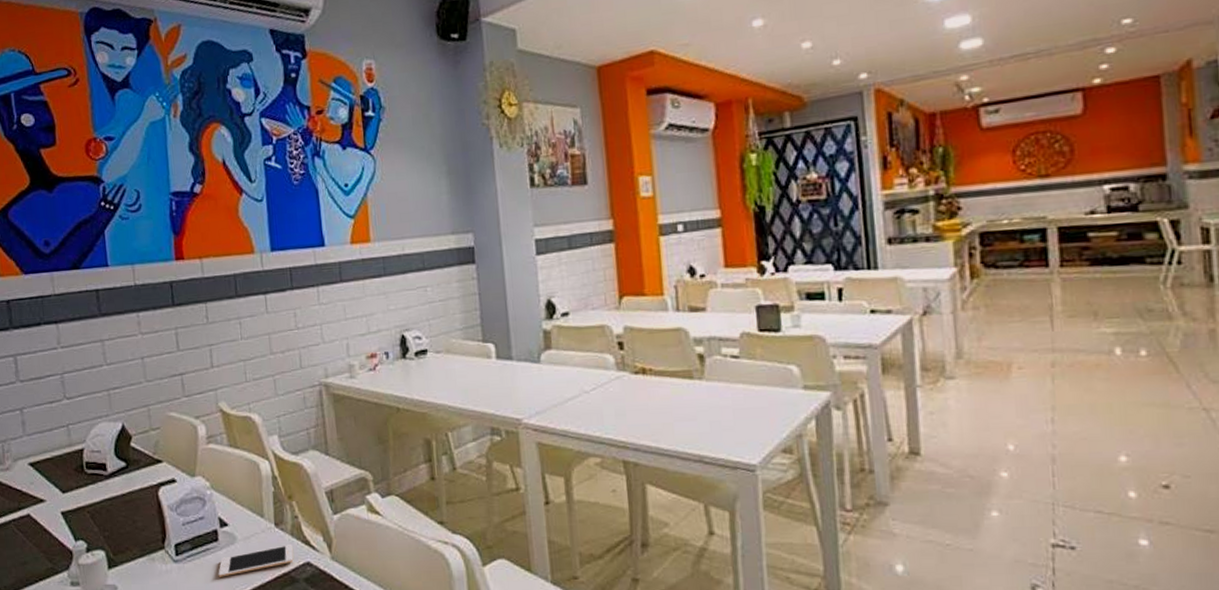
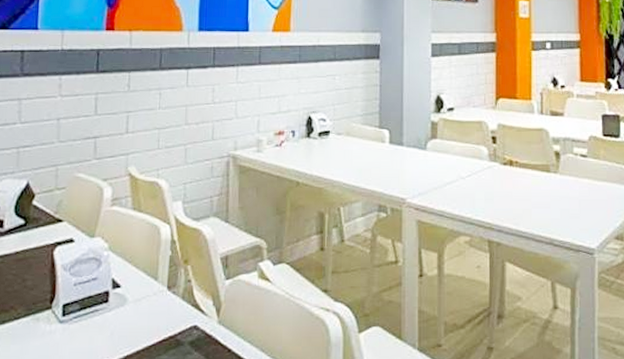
cell phone: present [218,545,294,577] -> none [103,308,182,339]

